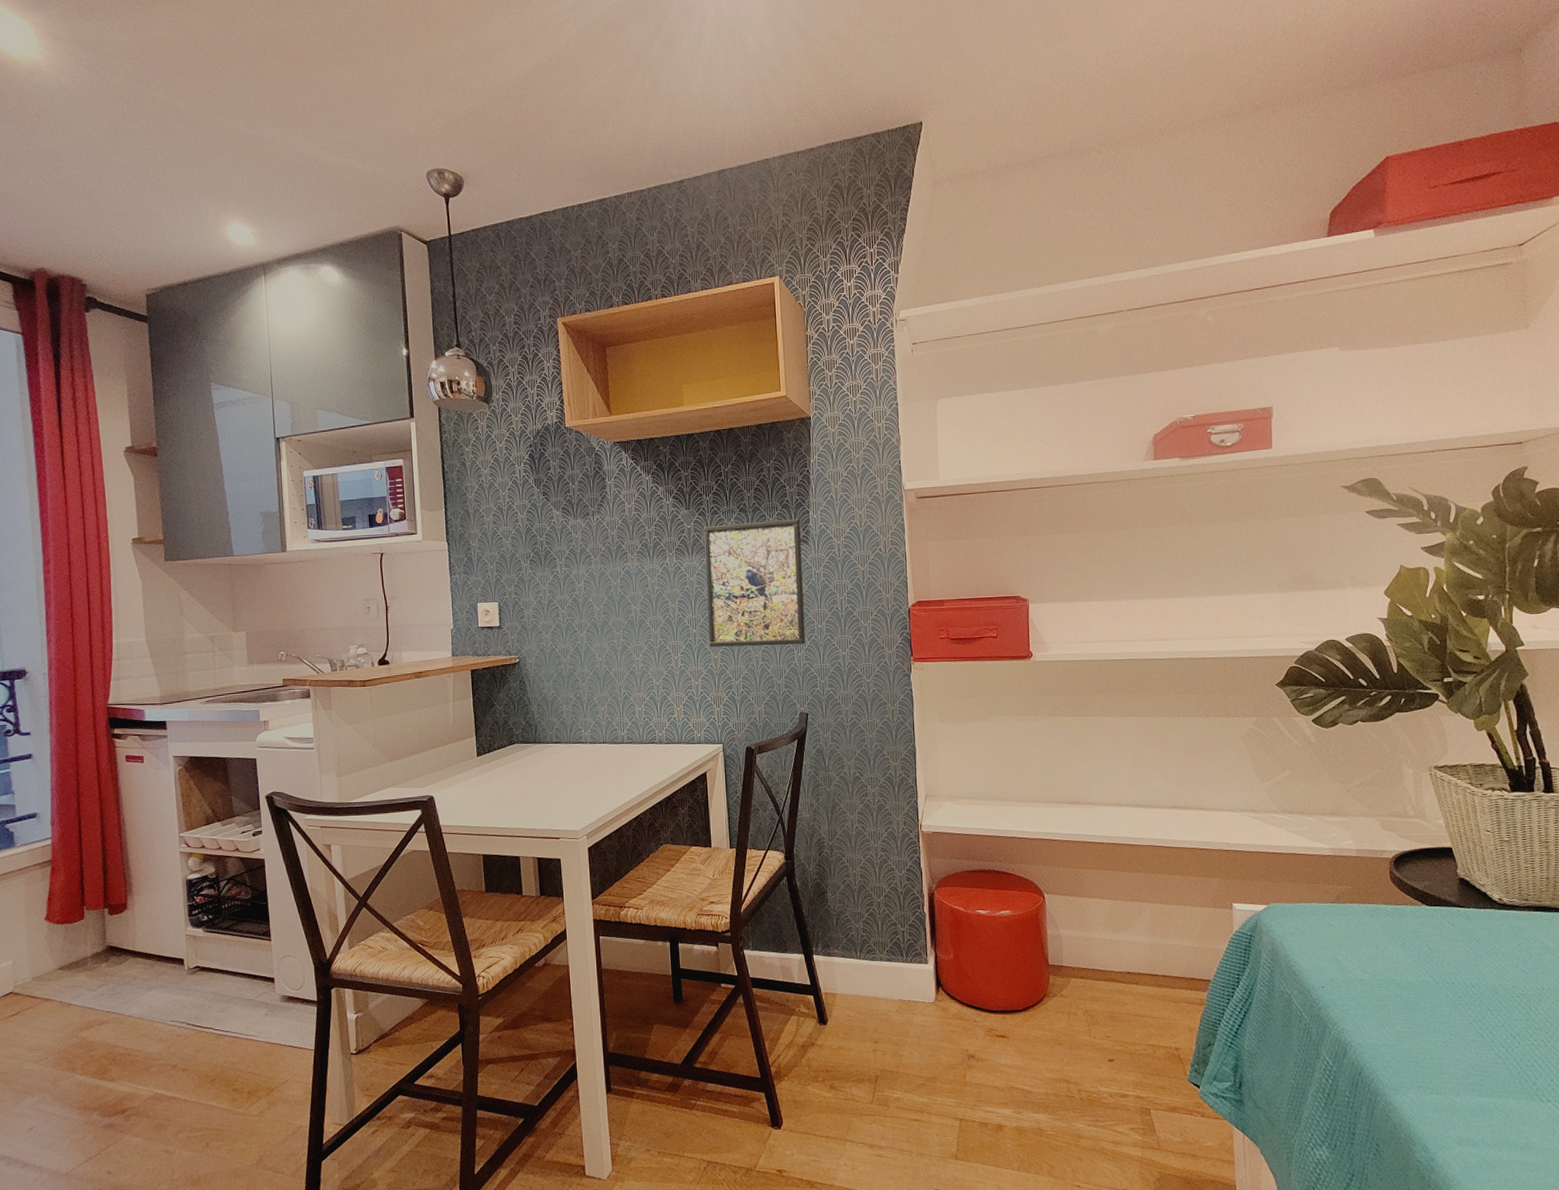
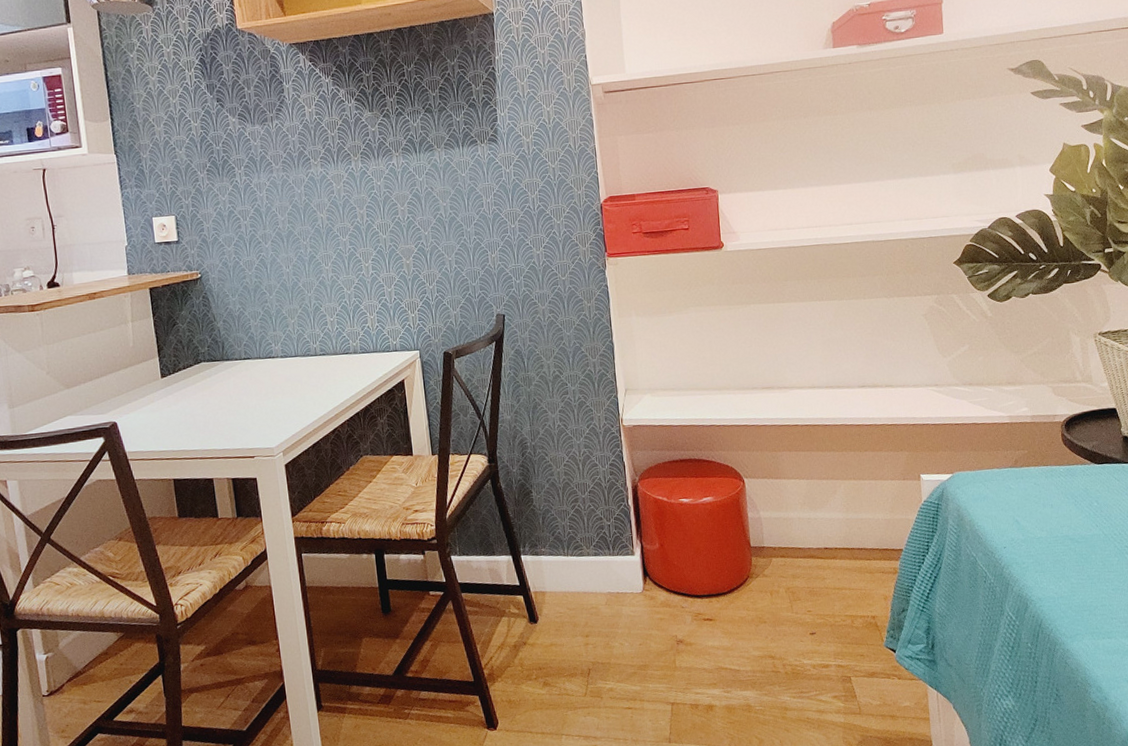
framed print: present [704,518,806,648] -> none [389,117,499,253]

